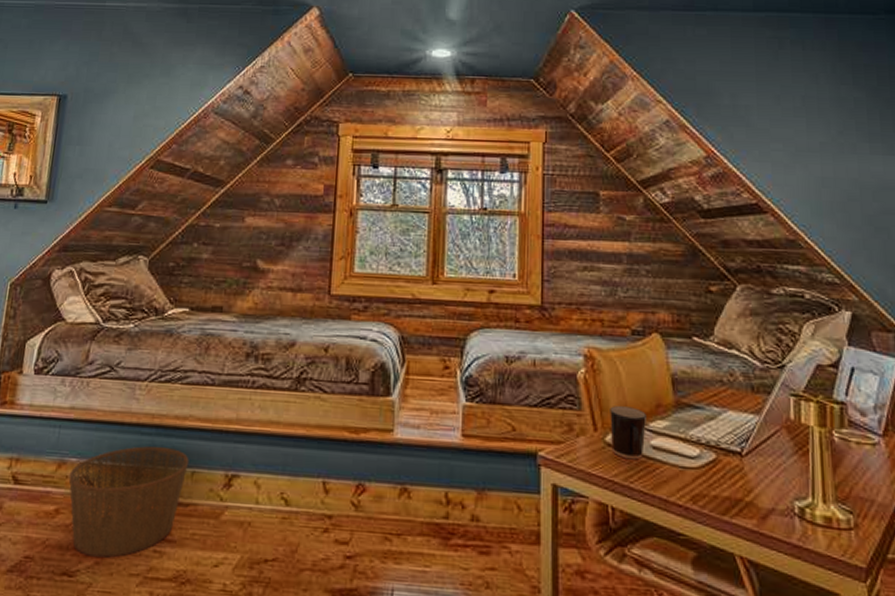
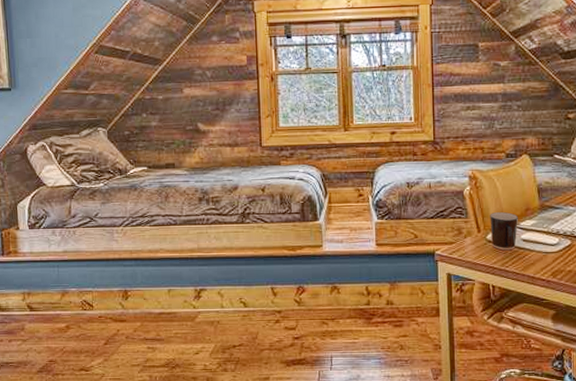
basket: present [68,446,189,558] -> none [72,273,165,356]

